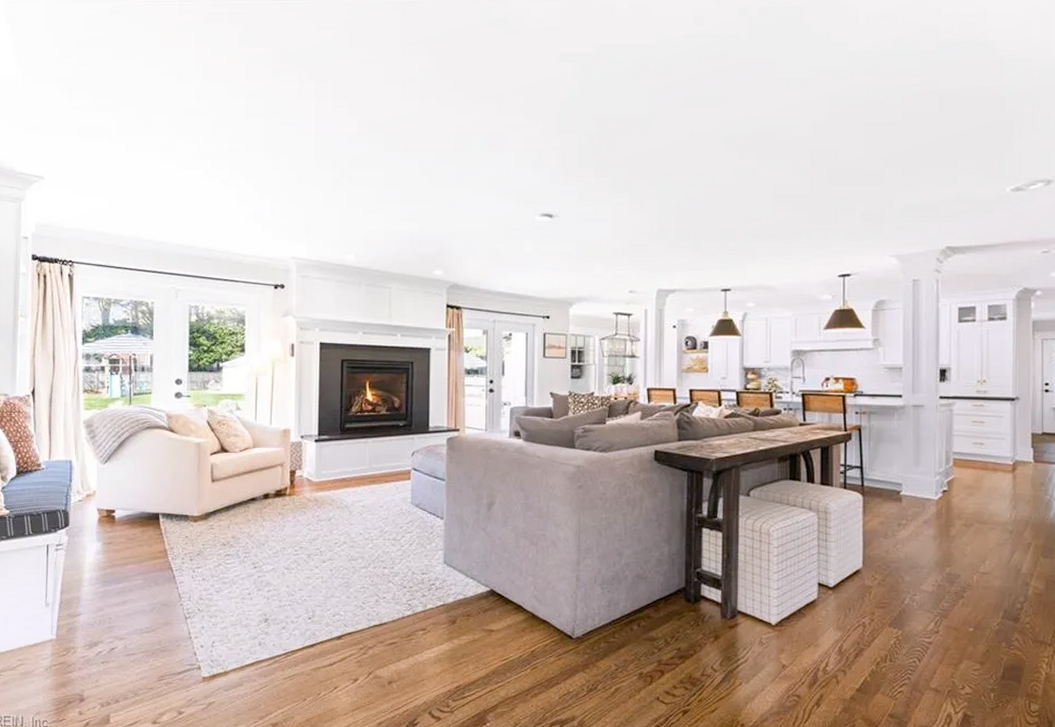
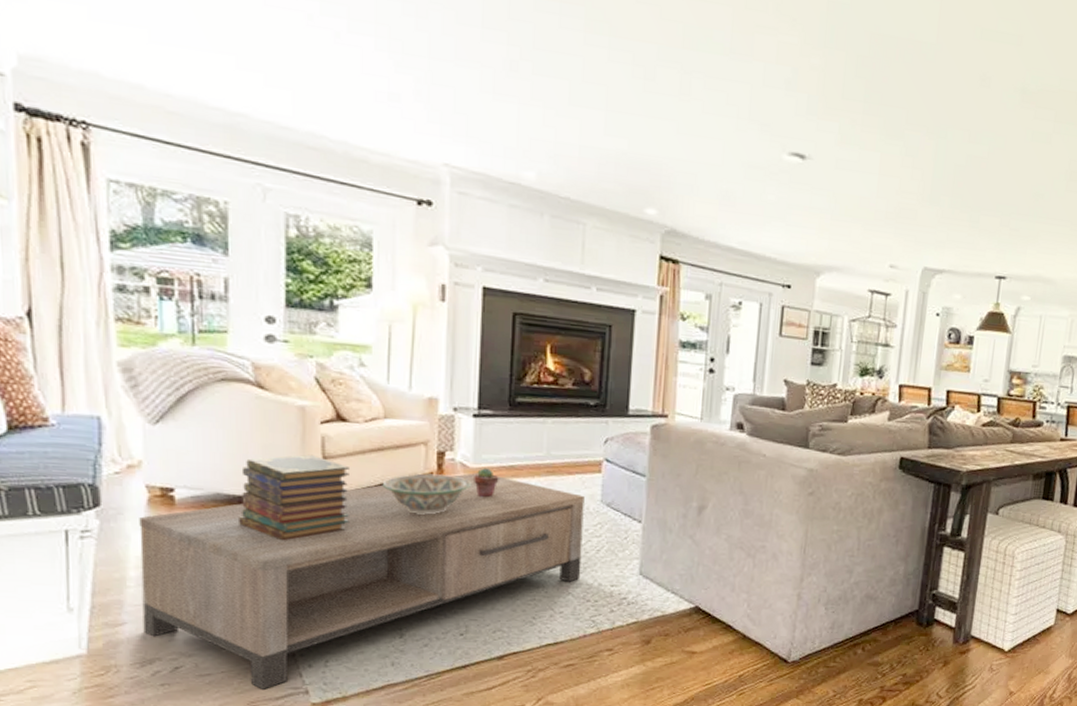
coffee table: none [92,486,399,666] -> present [139,473,585,690]
book stack: none [156,479,229,547] -> present [239,454,349,541]
decorative bowl: none [252,488,314,521] -> present [382,473,471,515]
potted succulent: none [316,481,335,505] -> present [474,468,499,498]

